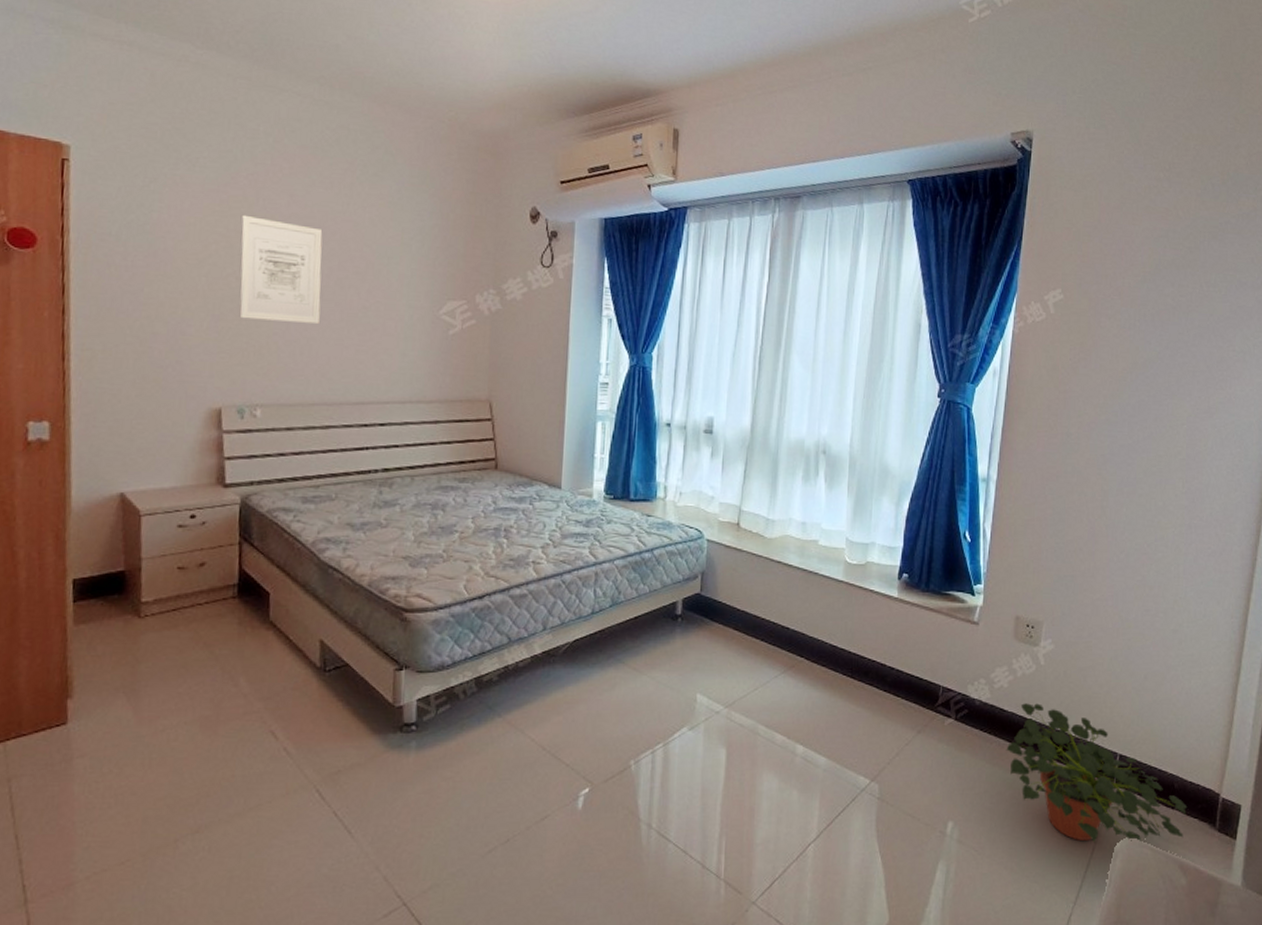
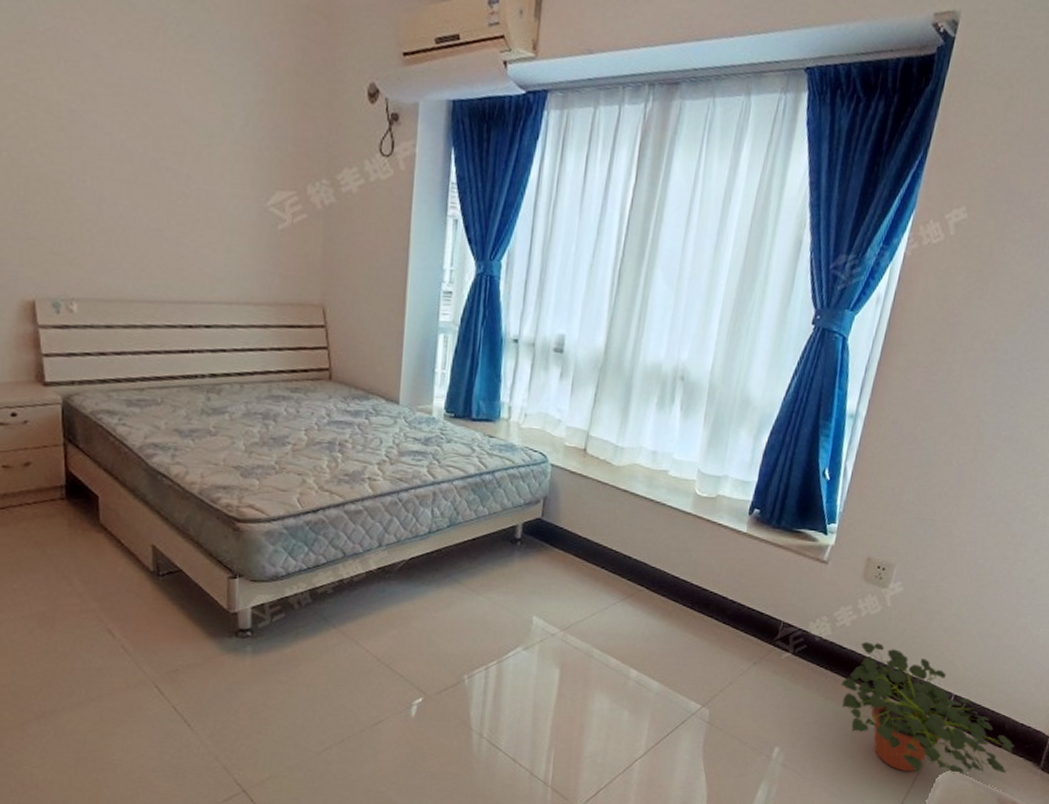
wall art: present [239,214,323,323] -> none [42,78,136,211]

